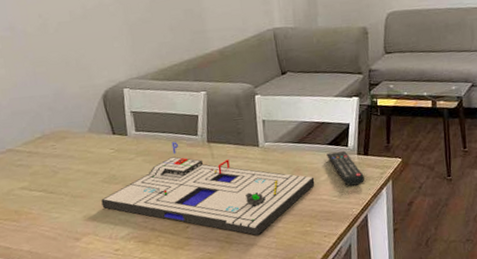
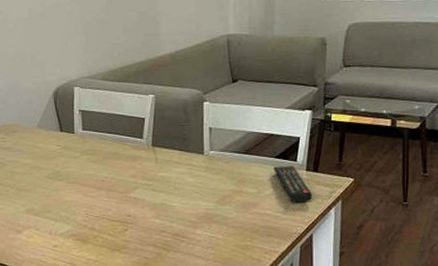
board game: present [101,142,315,236] -> none [44,143,259,246]

